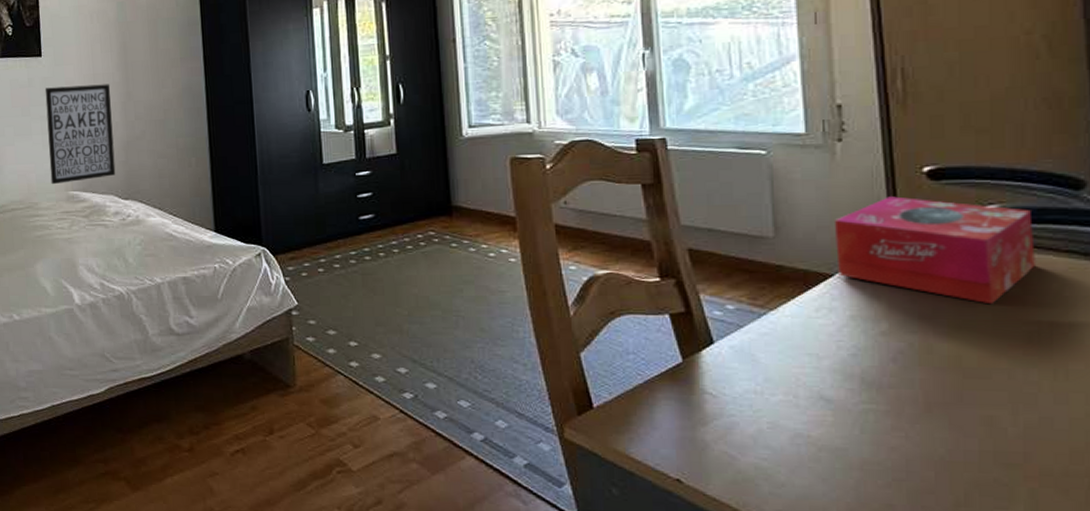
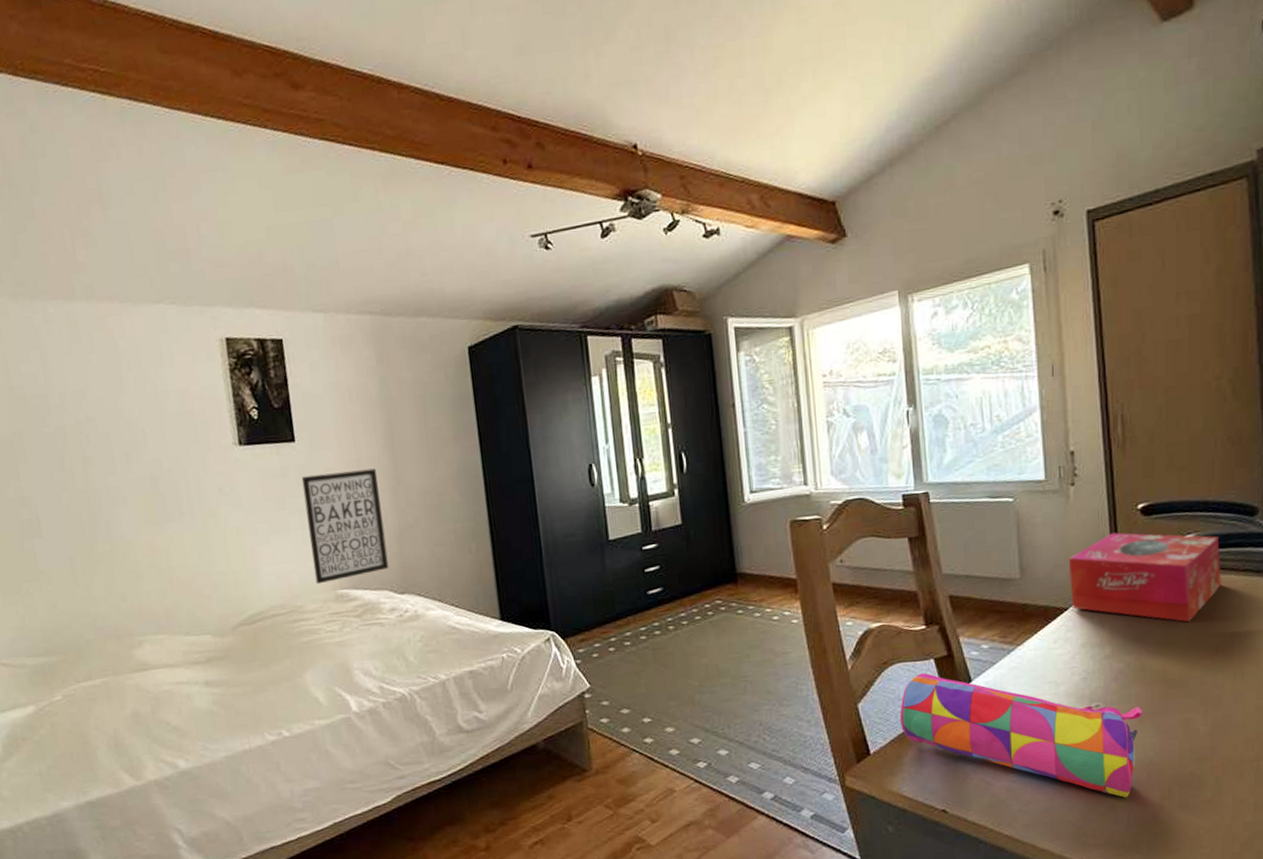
pencil case: none [627,327,930,496] -> present [899,672,1143,798]

